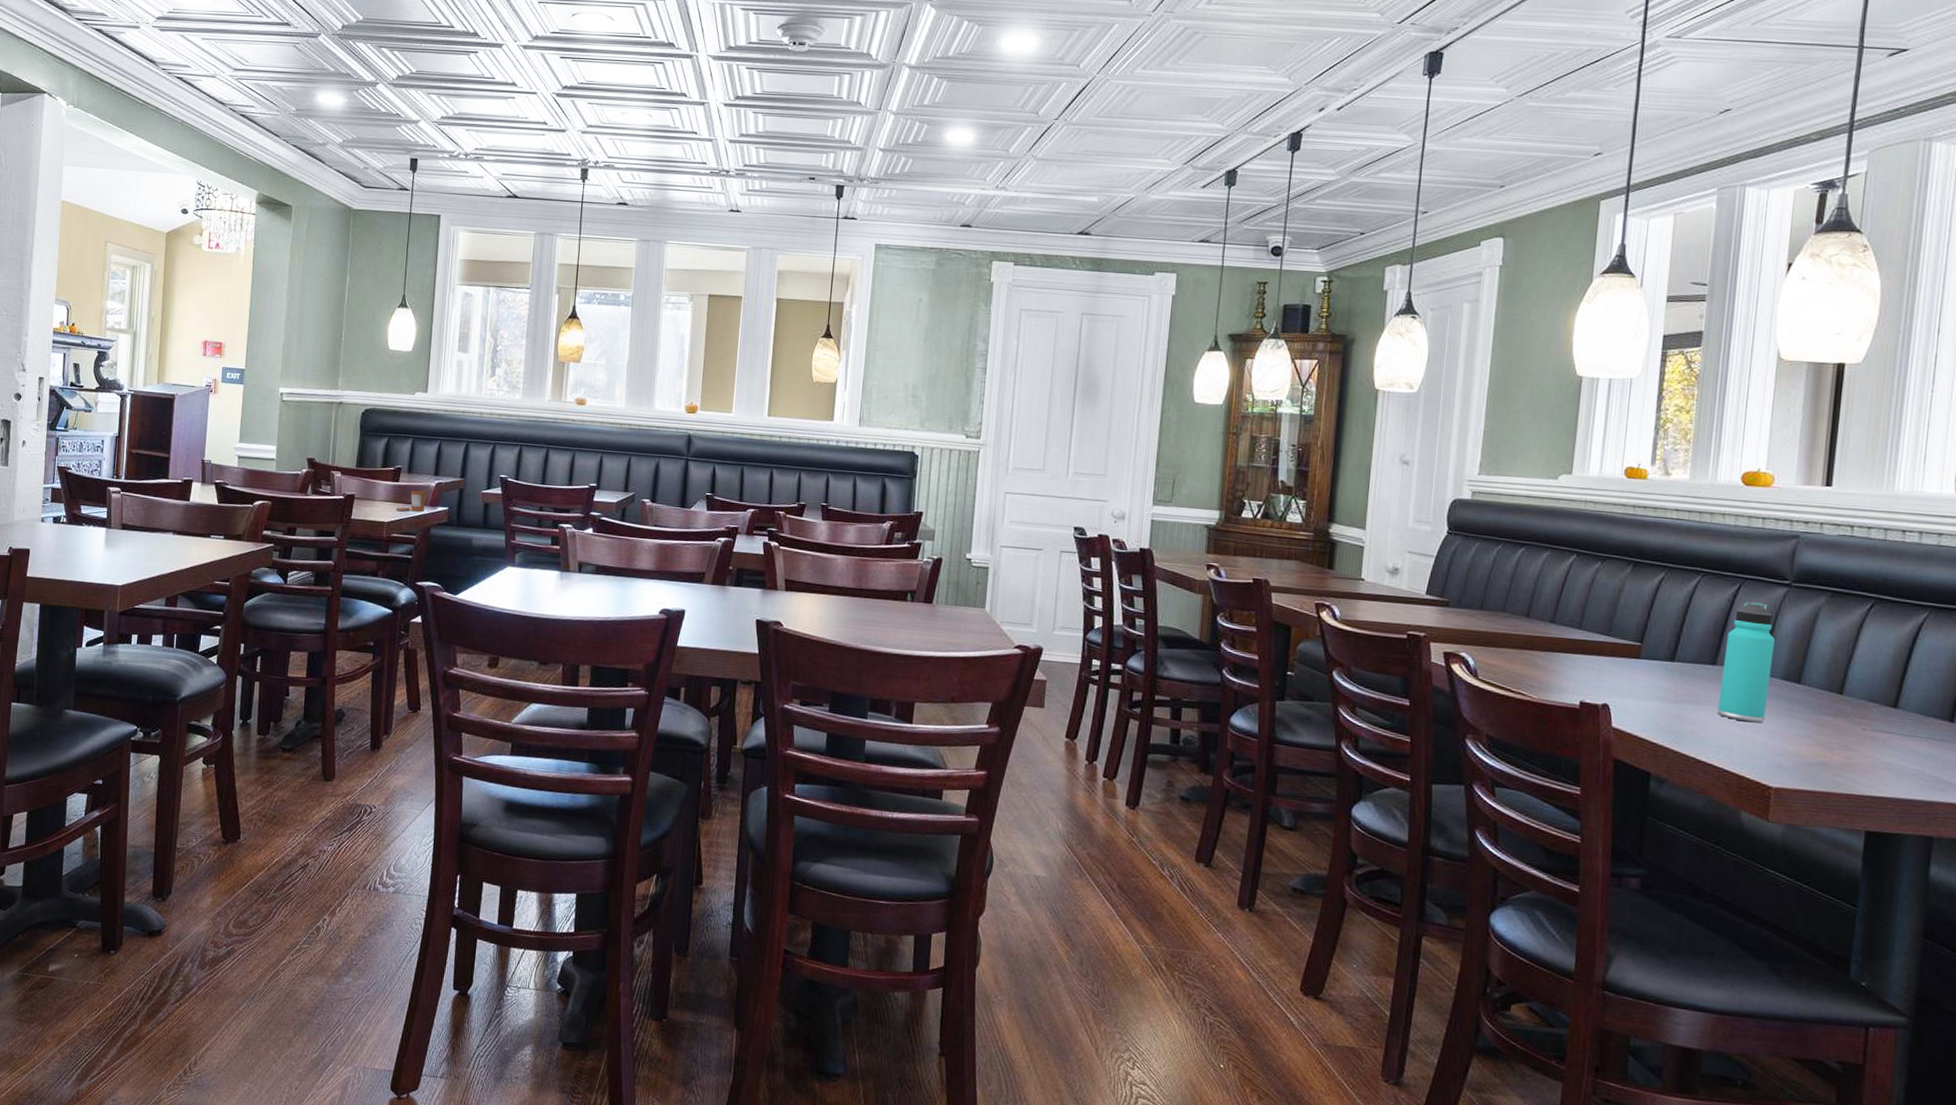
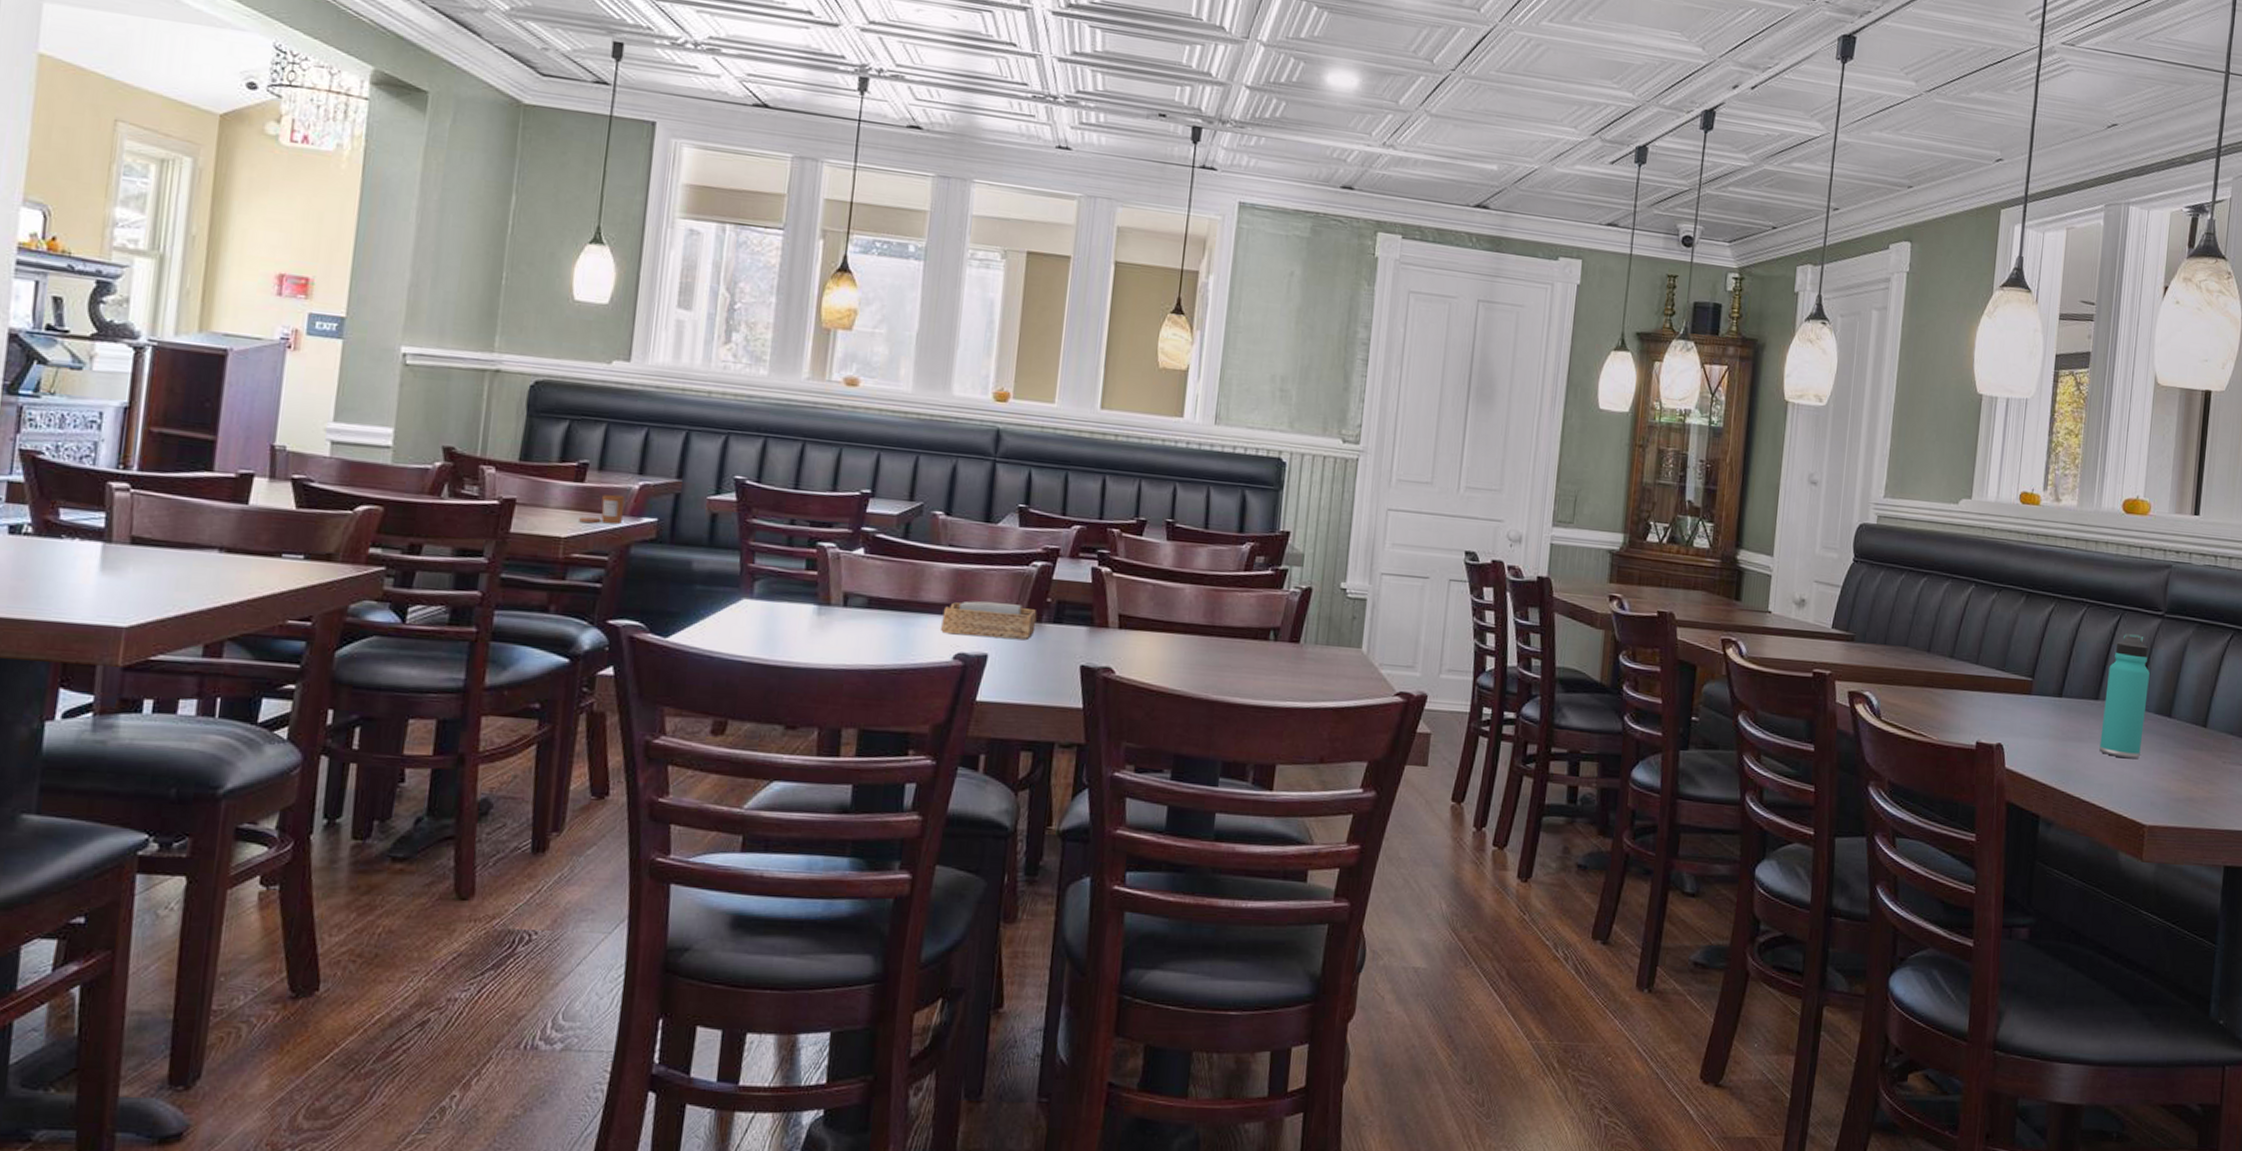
napkin holder: none [650,568,722,600] -> present [941,601,1037,641]

